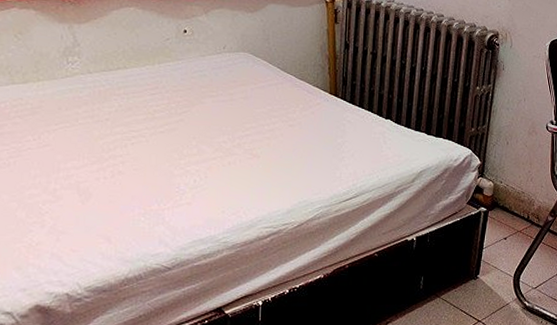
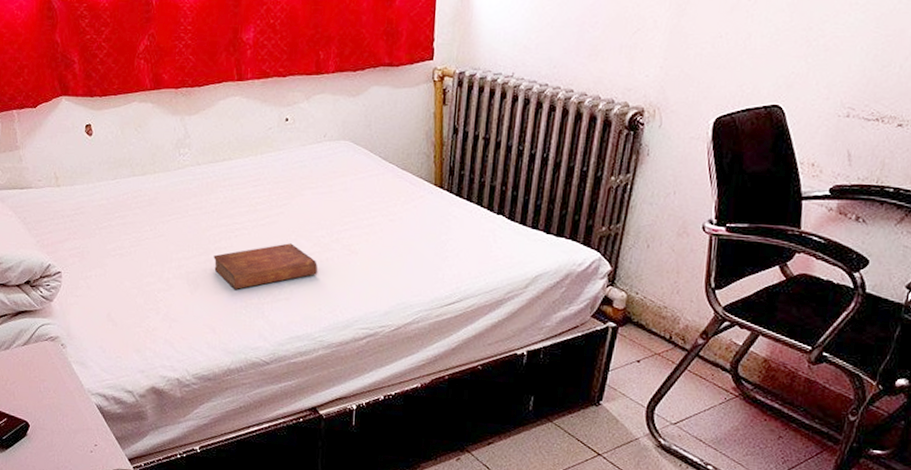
bible: none [108,149,220,197] -> present [213,243,317,289]

